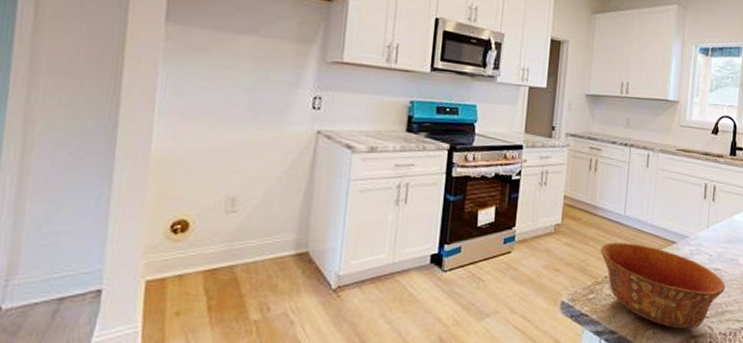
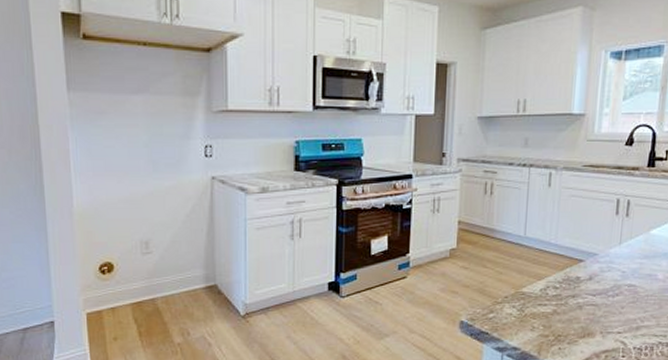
bowl: present [600,242,726,328] -> none [500,263,641,344]

